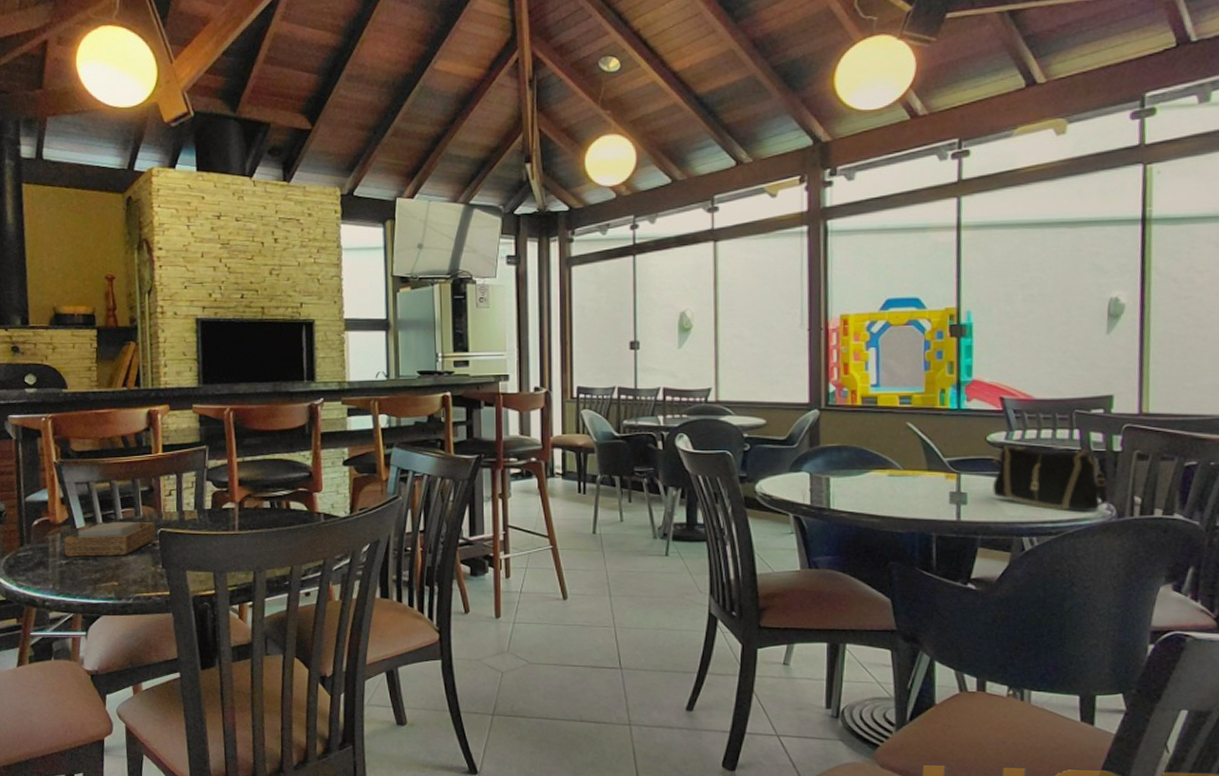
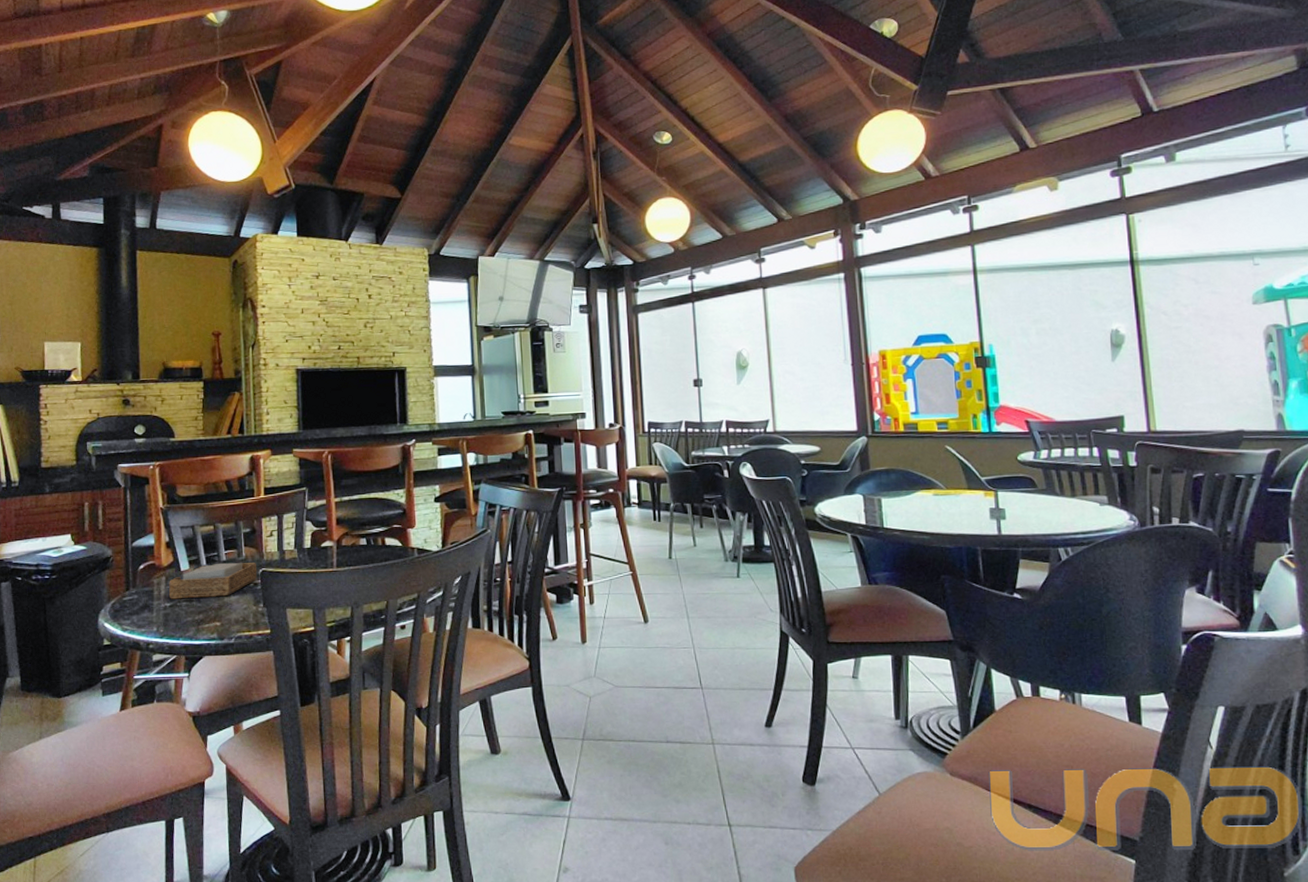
handbag: present [990,444,1108,512] -> none [1022,463,1130,522]

